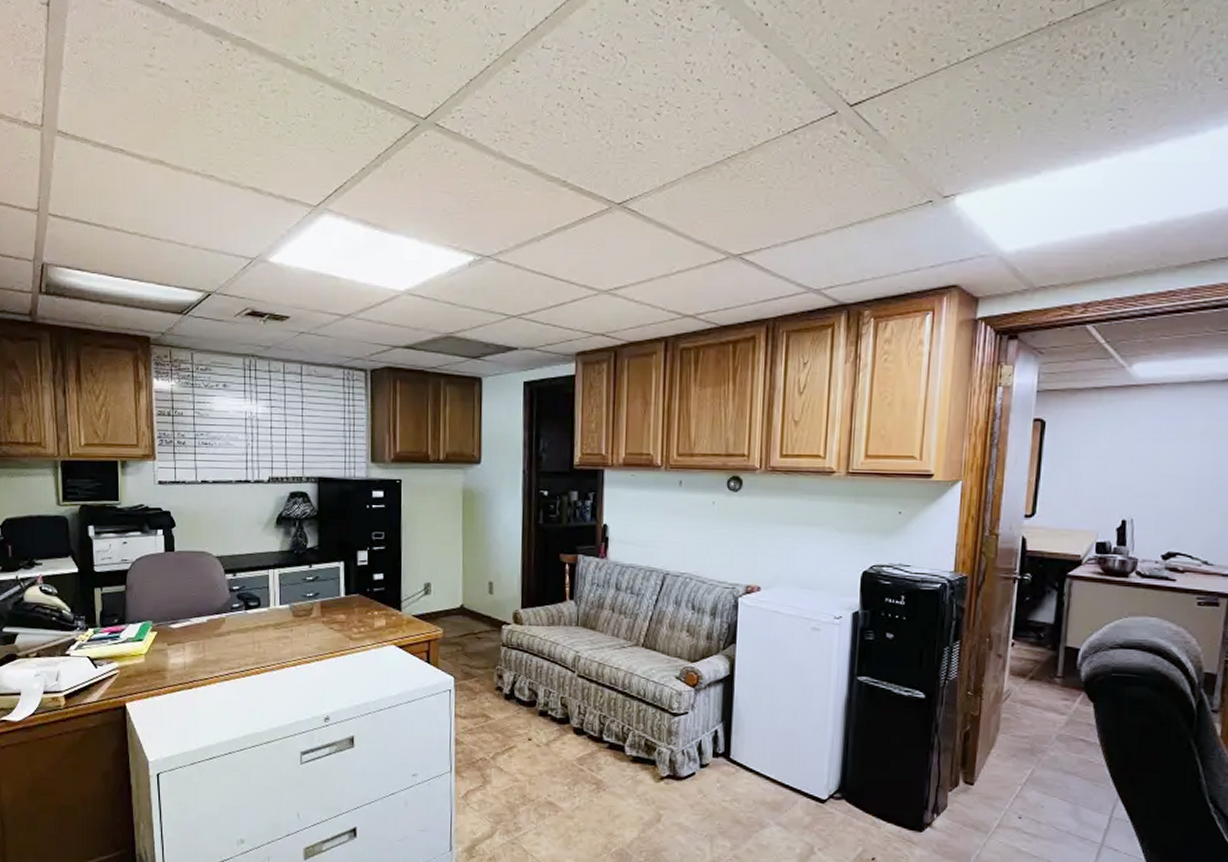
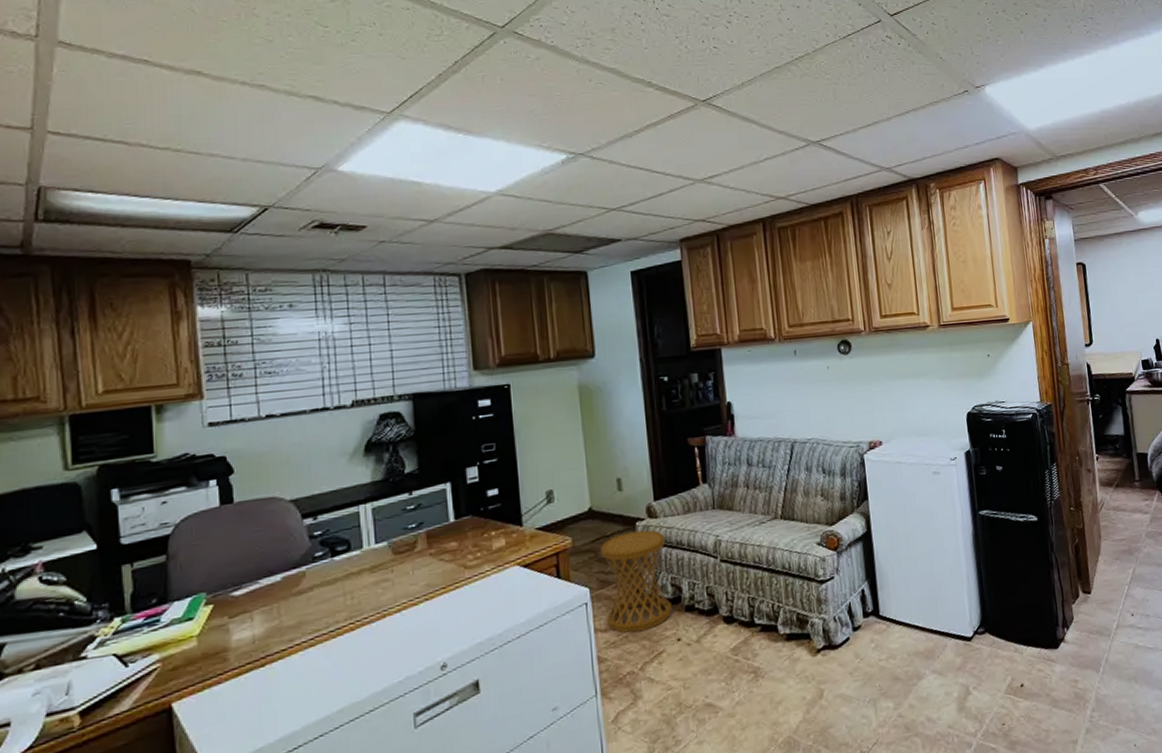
side table: none [467,633,527,725] -> present [600,530,672,633]

